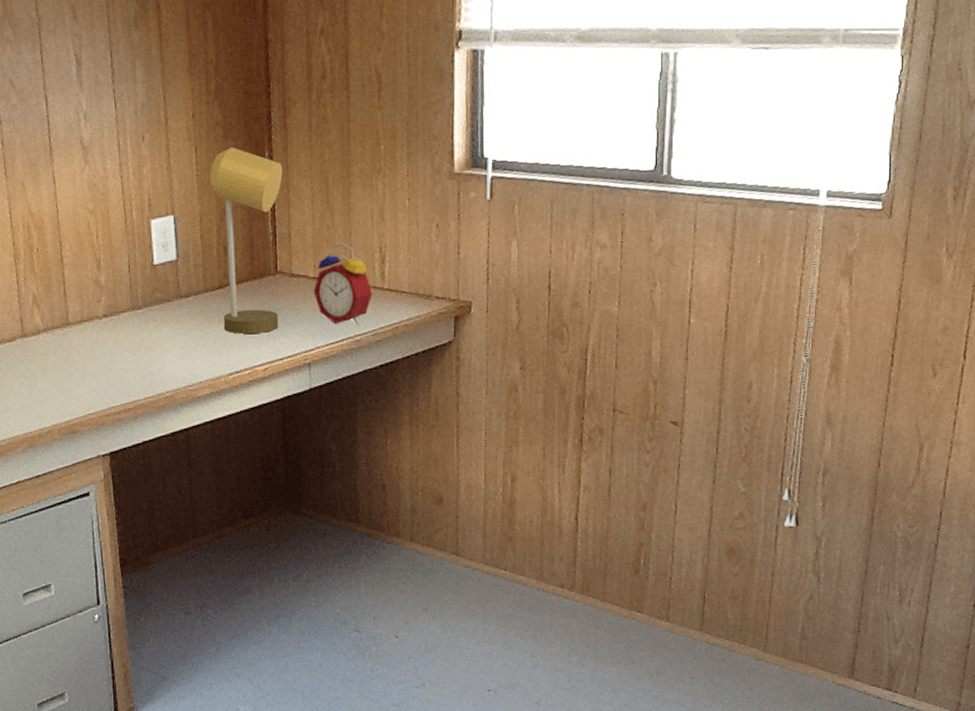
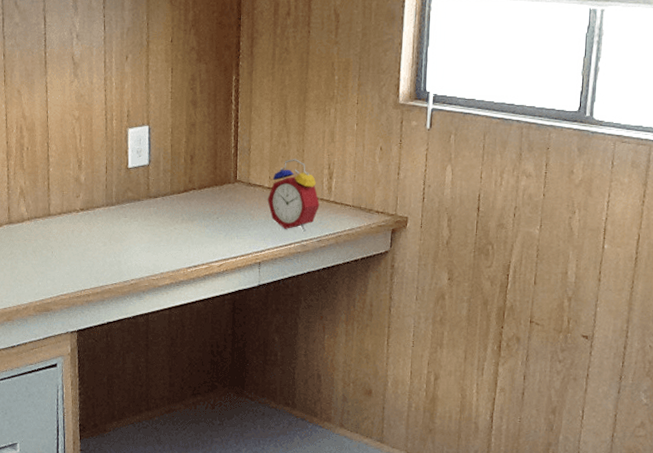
desk lamp: present [209,147,283,334] -> none [182,70,247,233]

